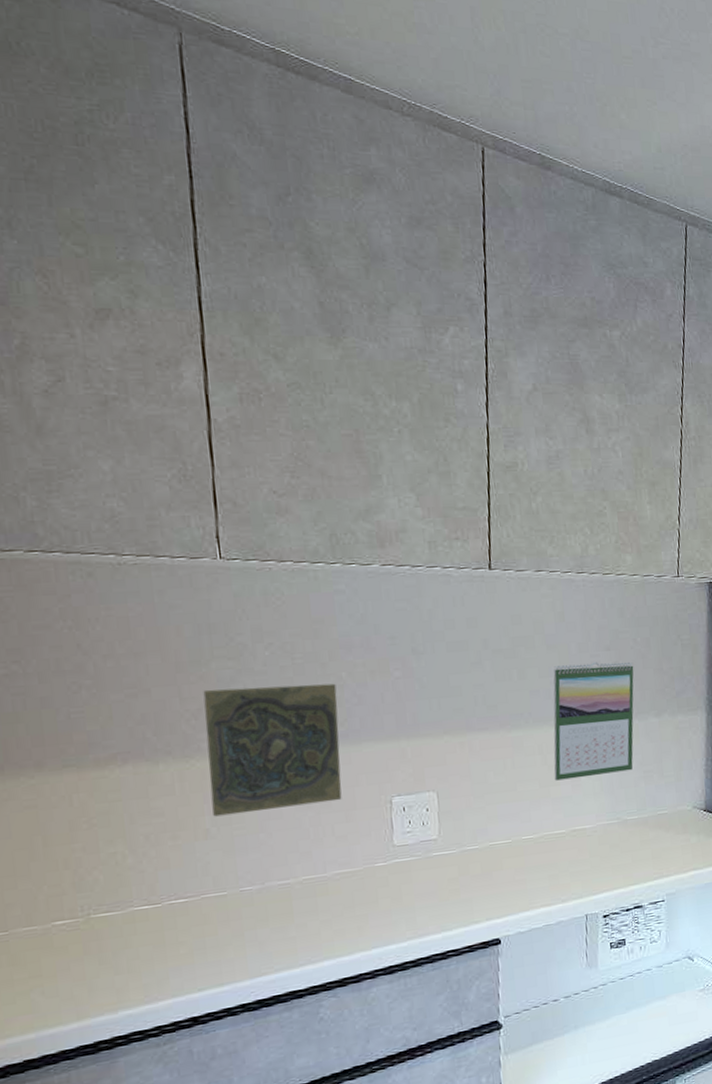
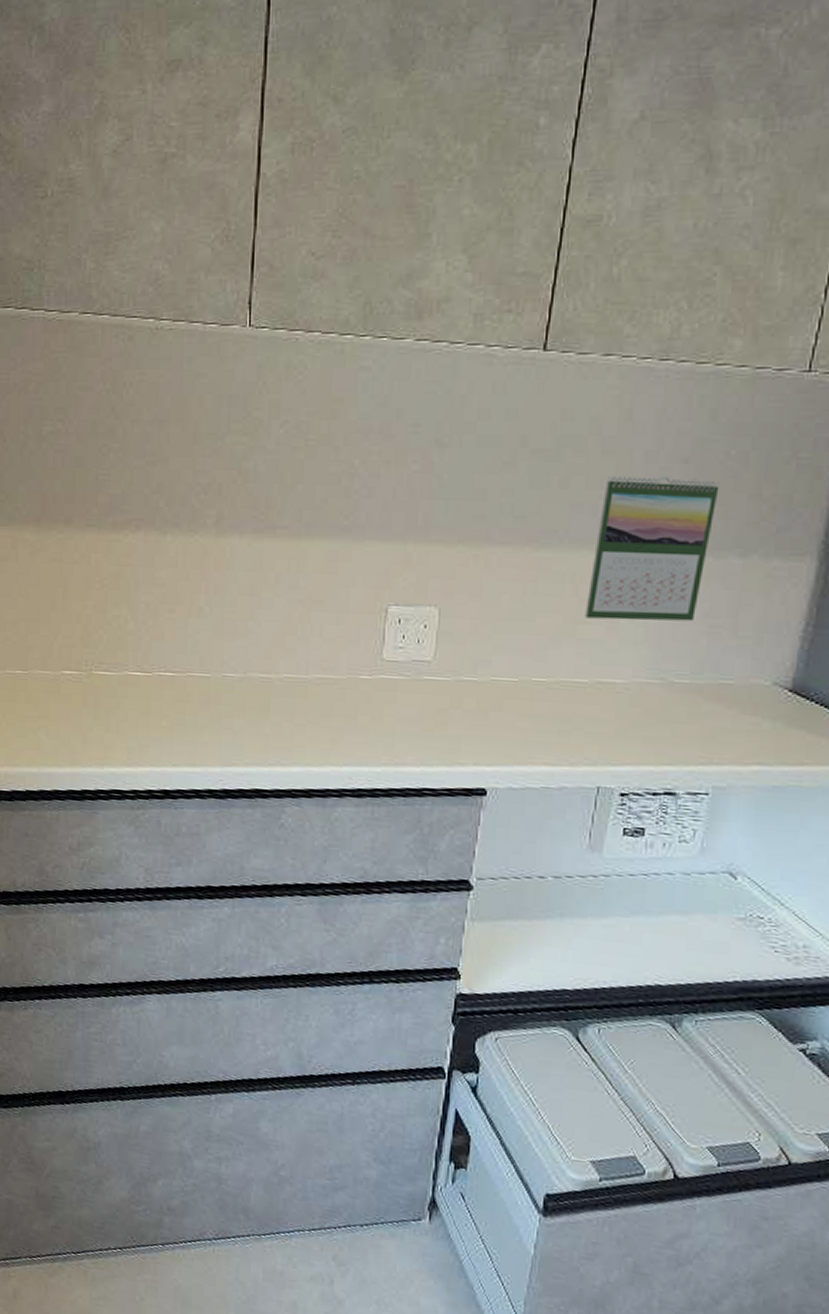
decorative tile: present [203,683,342,817] -> none [209,464,347,600]

